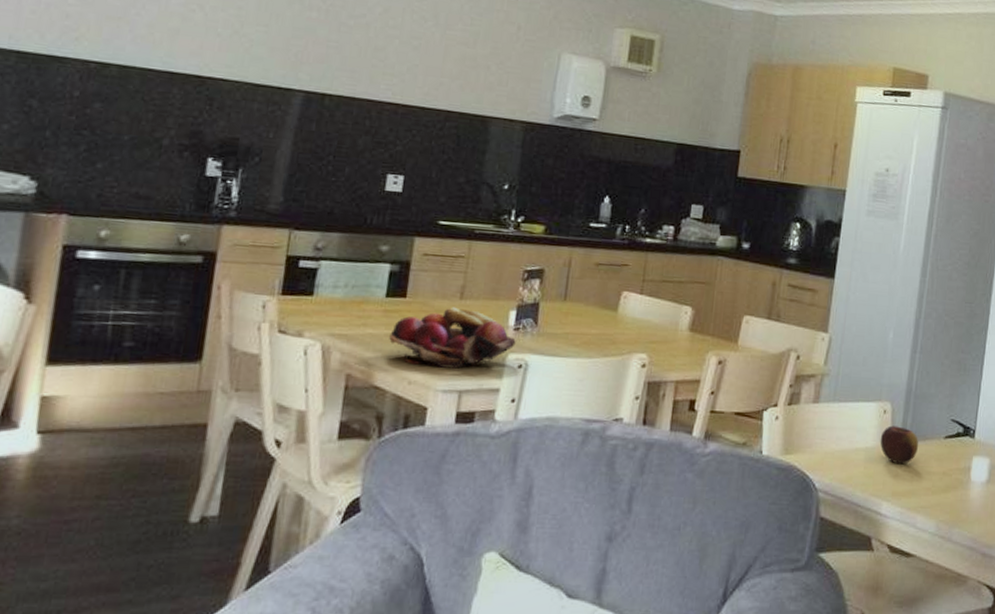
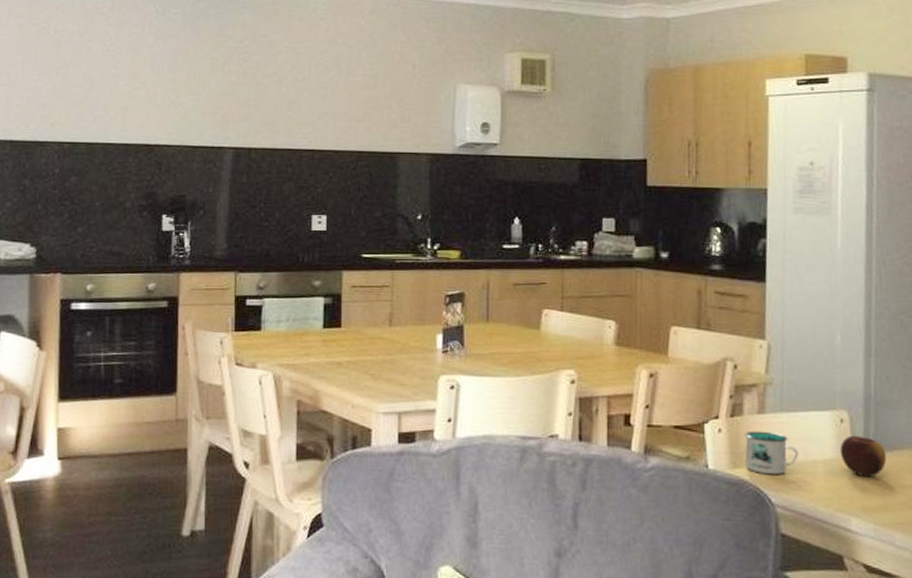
fruit basket: present [389,307,516,369] -> none [330,334,446,392]
mug: none [796,419,845,462] -> present [745,431,799,475]

